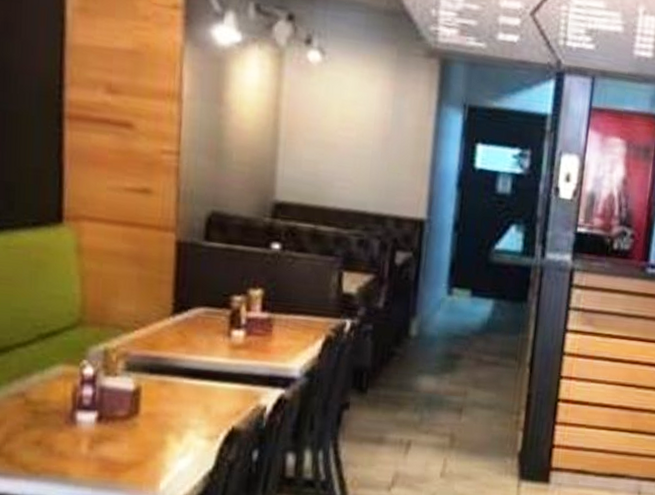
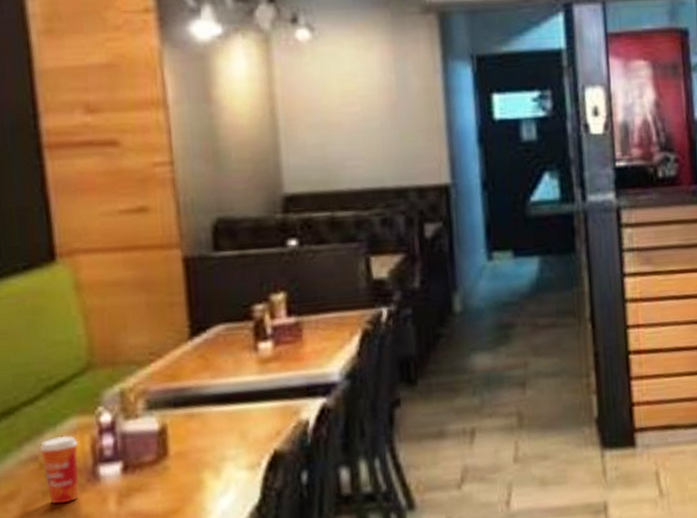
paper cup: none [26,379,62,439] -> present [39,435,80,505]

